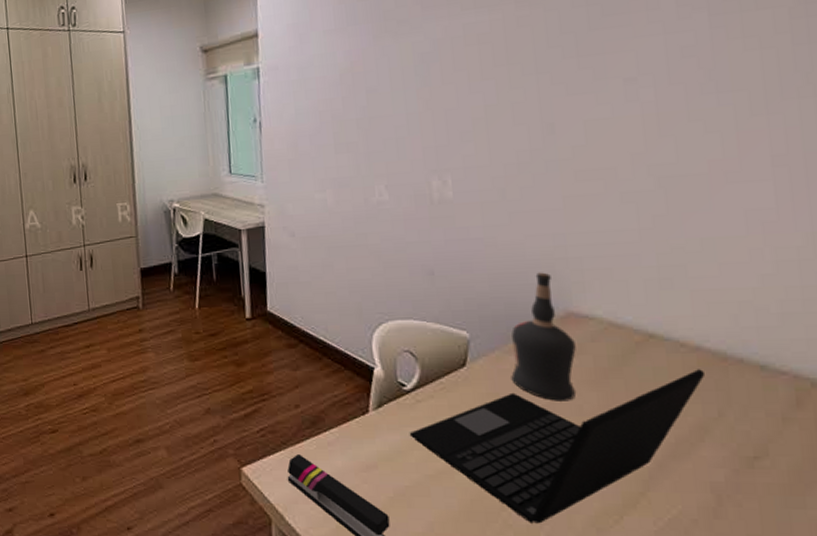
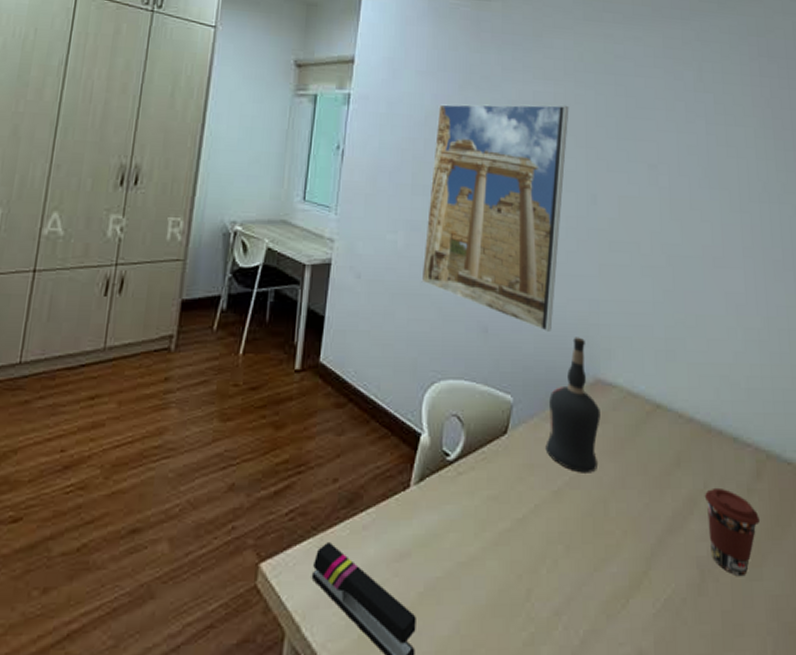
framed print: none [353,31,511,271] -> present [421,104,569,333]
laptop: present [409,369,704,524] -> none [447,440,695,615]
coffee cup: none [719,416,803,504] -> present [704,487,761,577]

